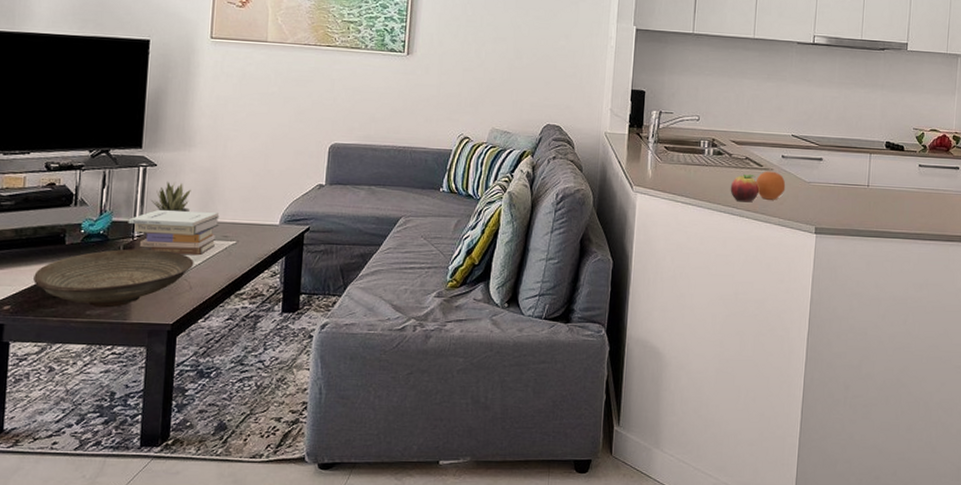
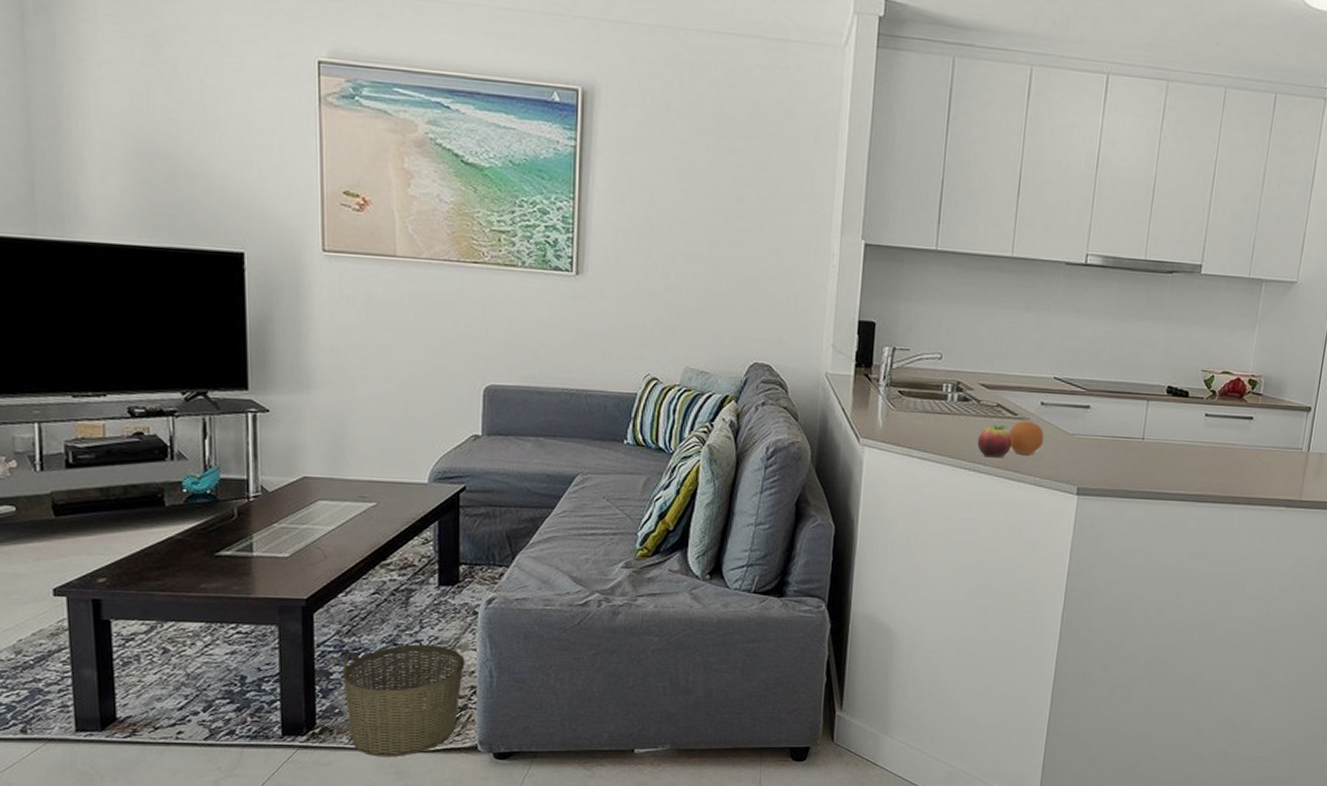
decorative bowl: present [33,249,194,308] -> none [130,511,327,581]
books: present [128,210,220,256] -> none [240,465,354,520]
succulent plant: present [150,181,191,213] -> none [265,430,316,469]
basket: none [195,364,300,467] -> present [342,644,465,758]

